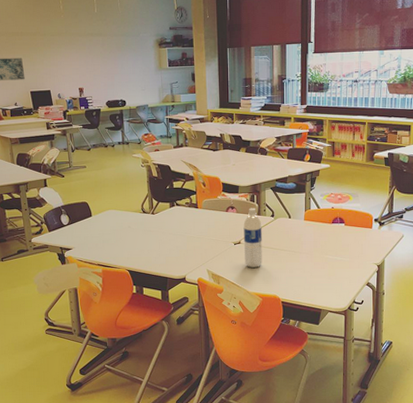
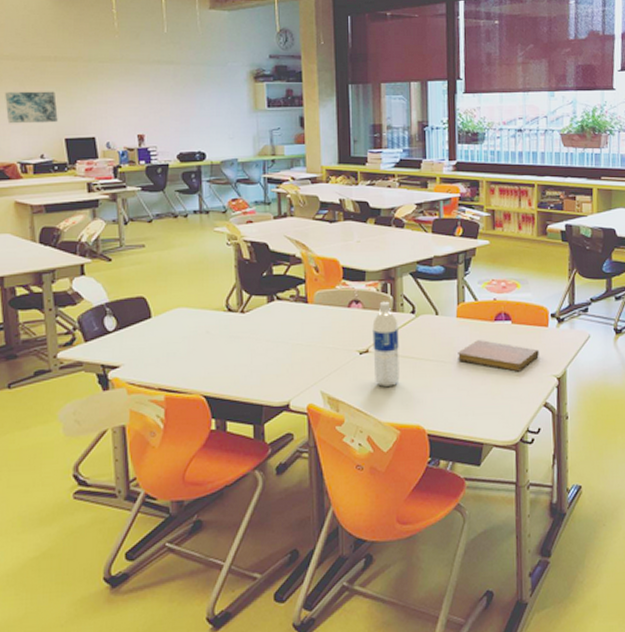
notebook: none [304,237,364,260] -> present [458,340,539,372]

